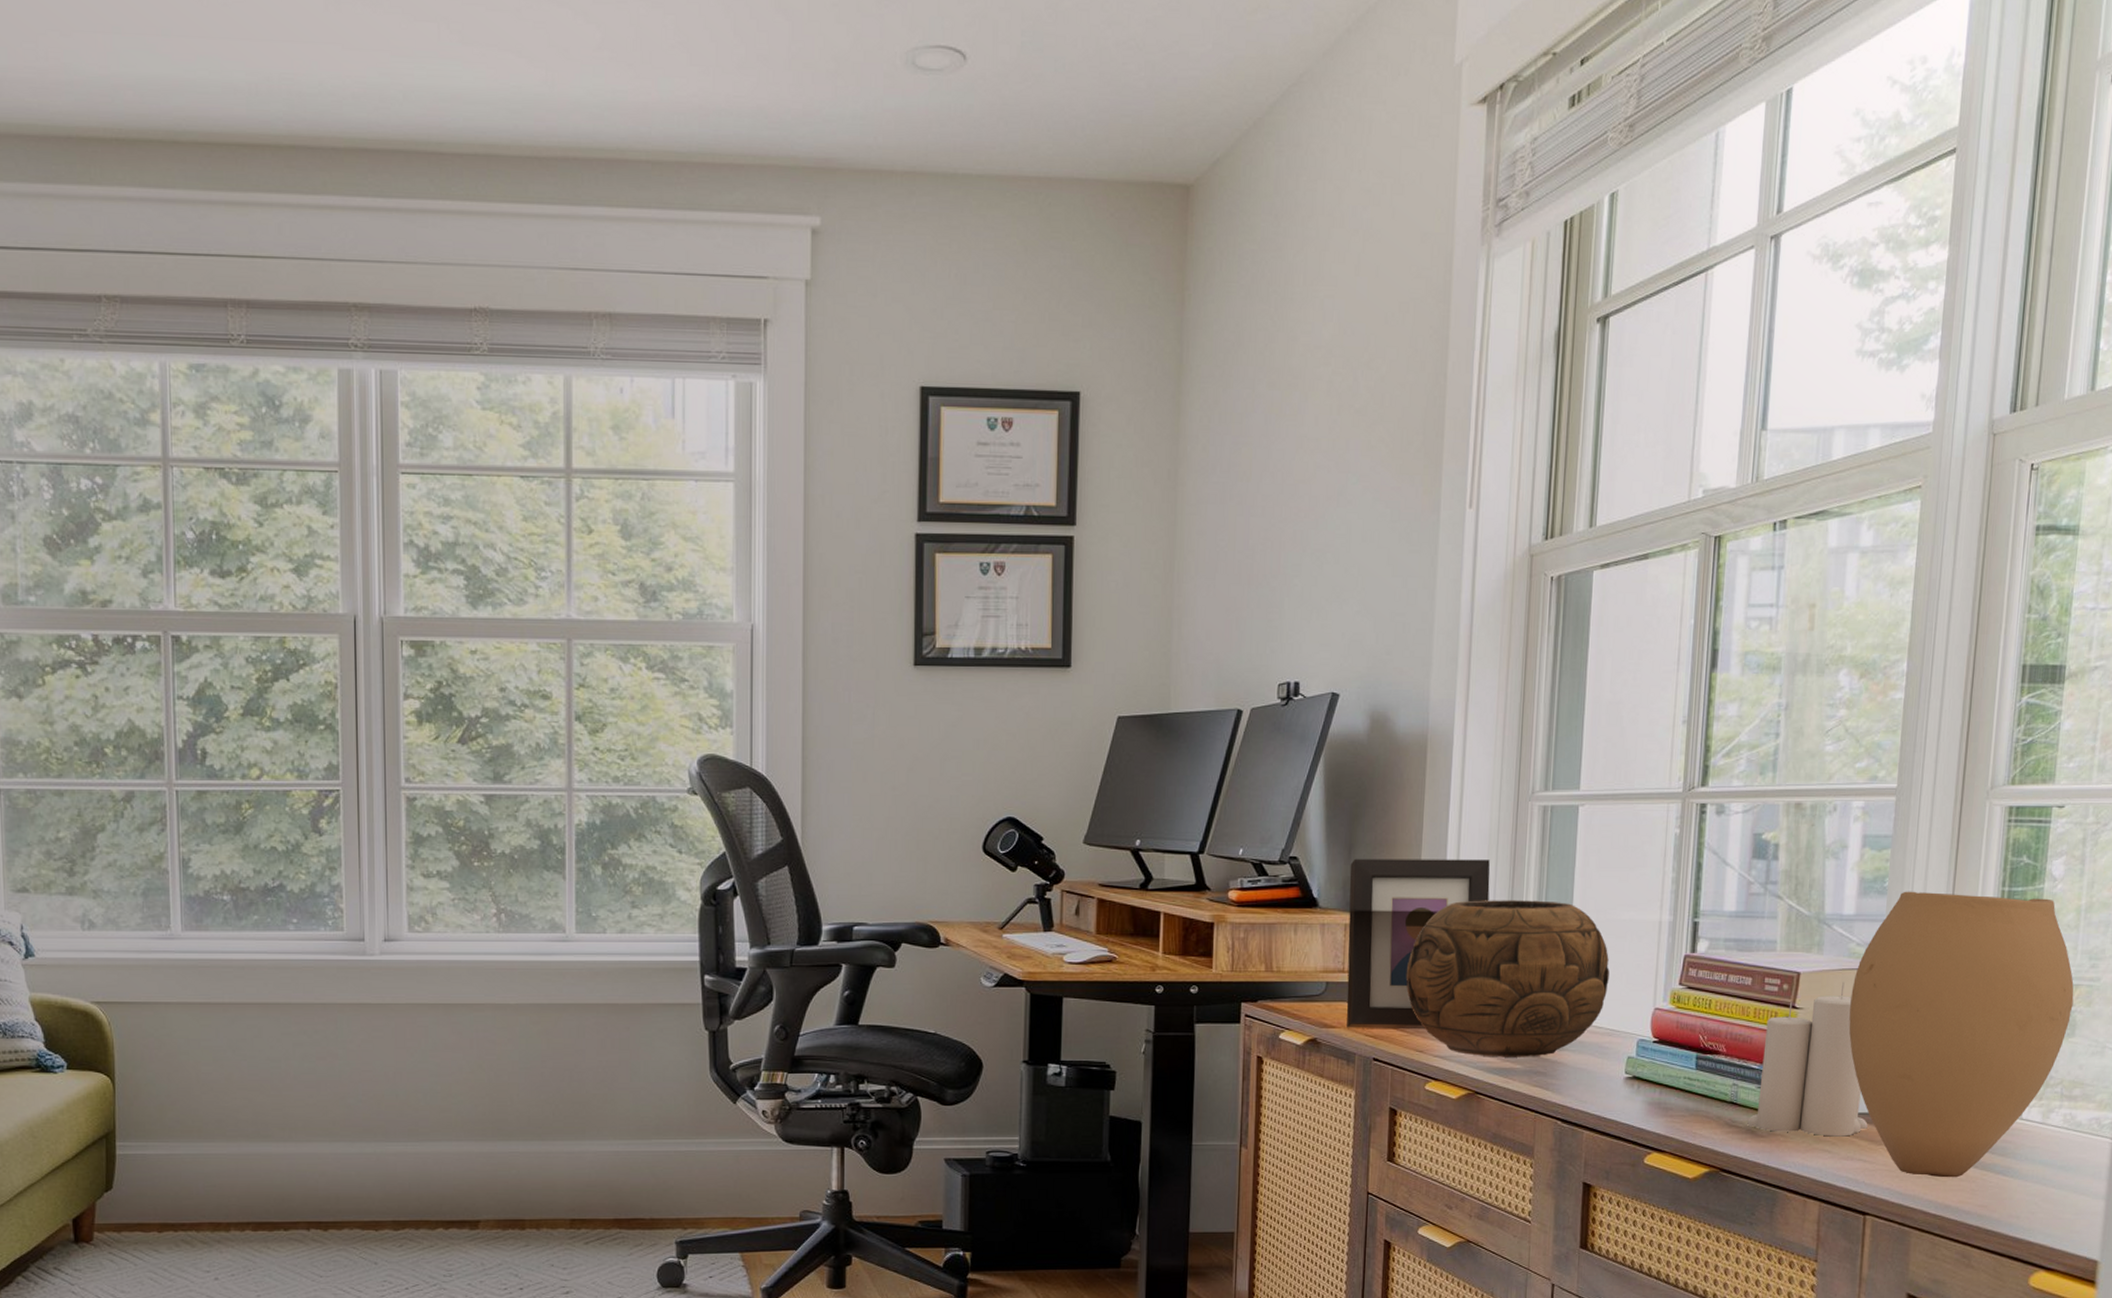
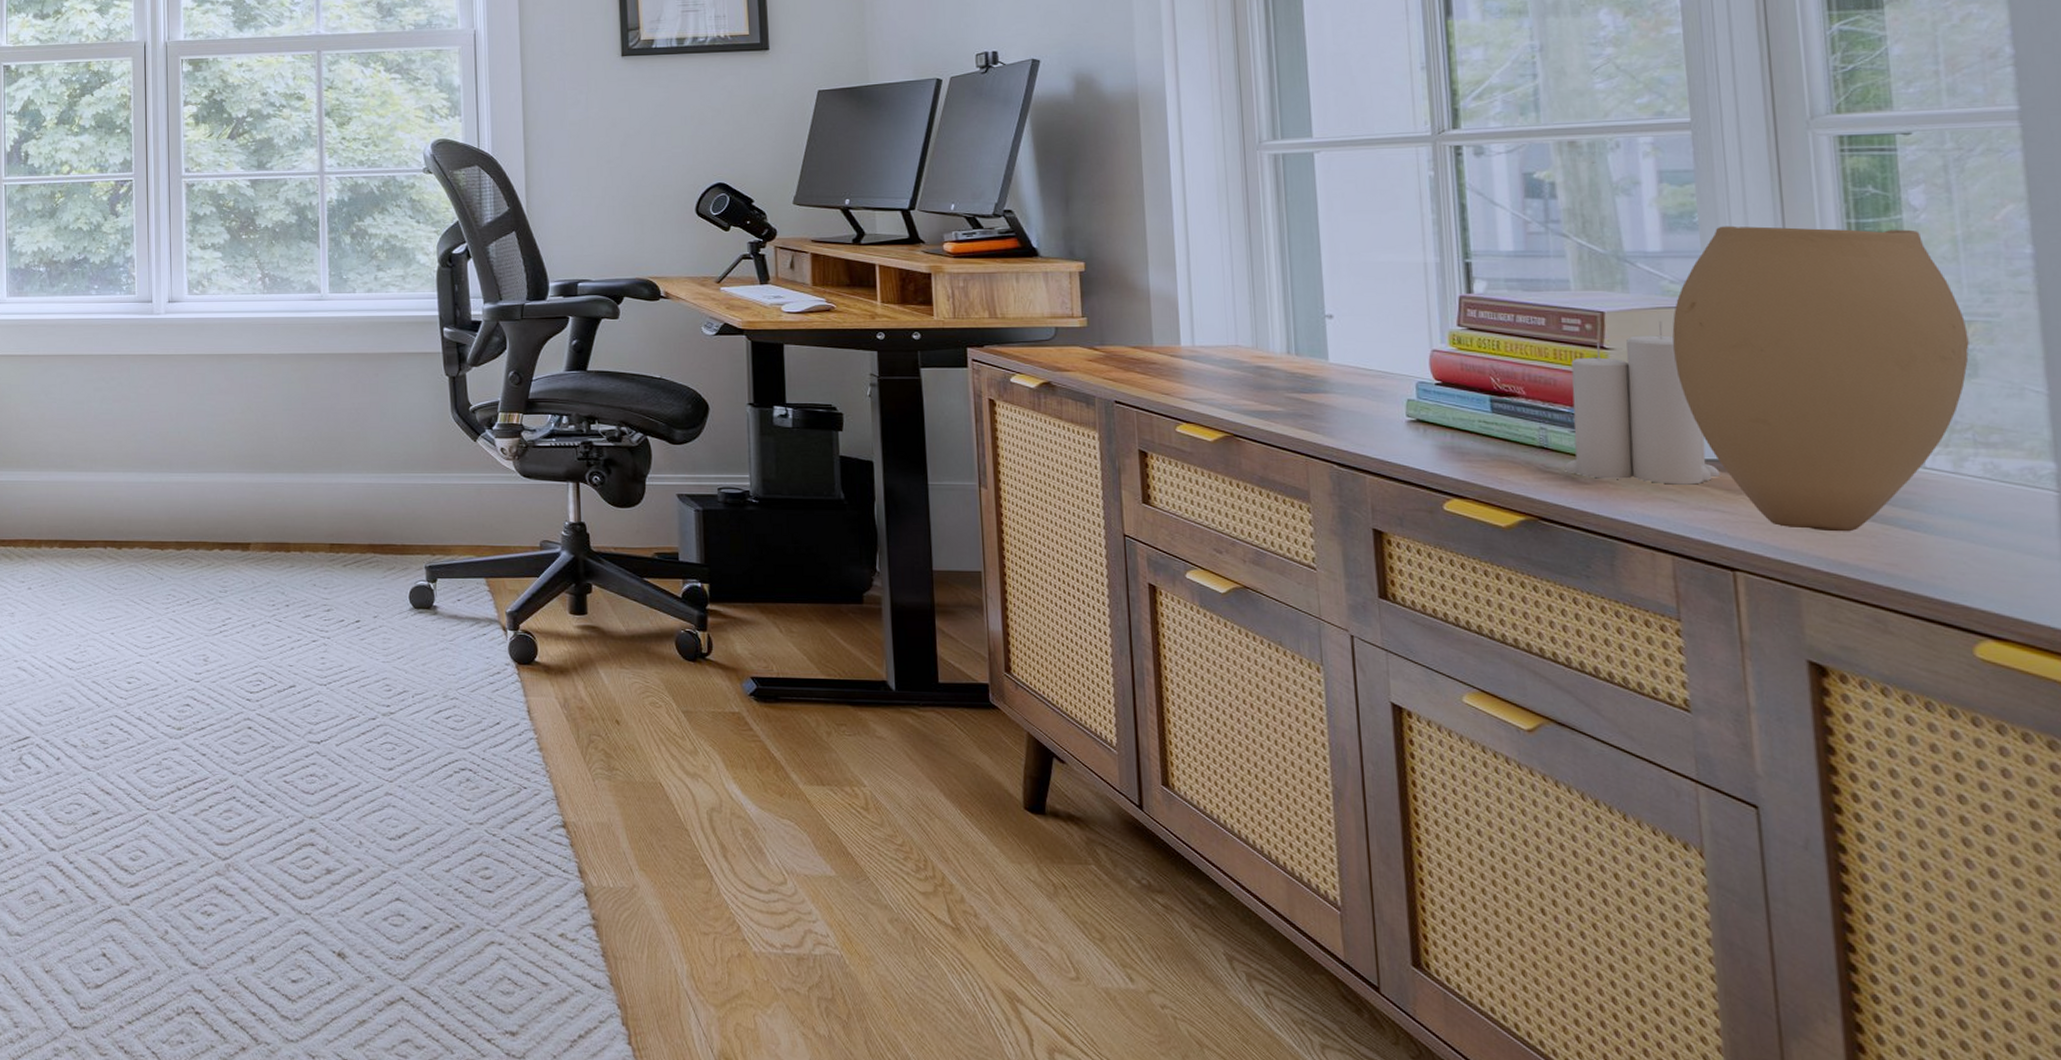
picture frame: present [1346,858,1490,1030] -> none [1068,207,1225,373]
decorative bowl: present [1405,900,1609,1057] -> none [1141,245,1374,400]

